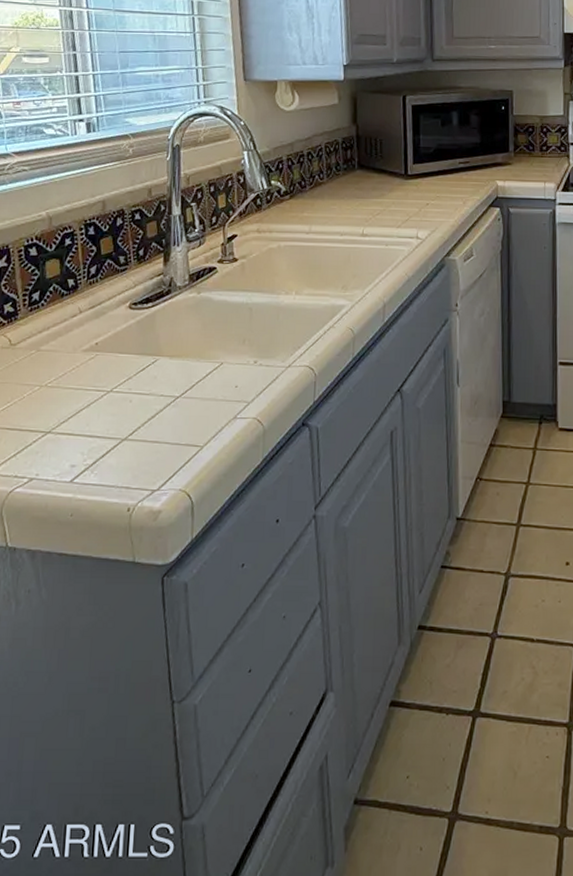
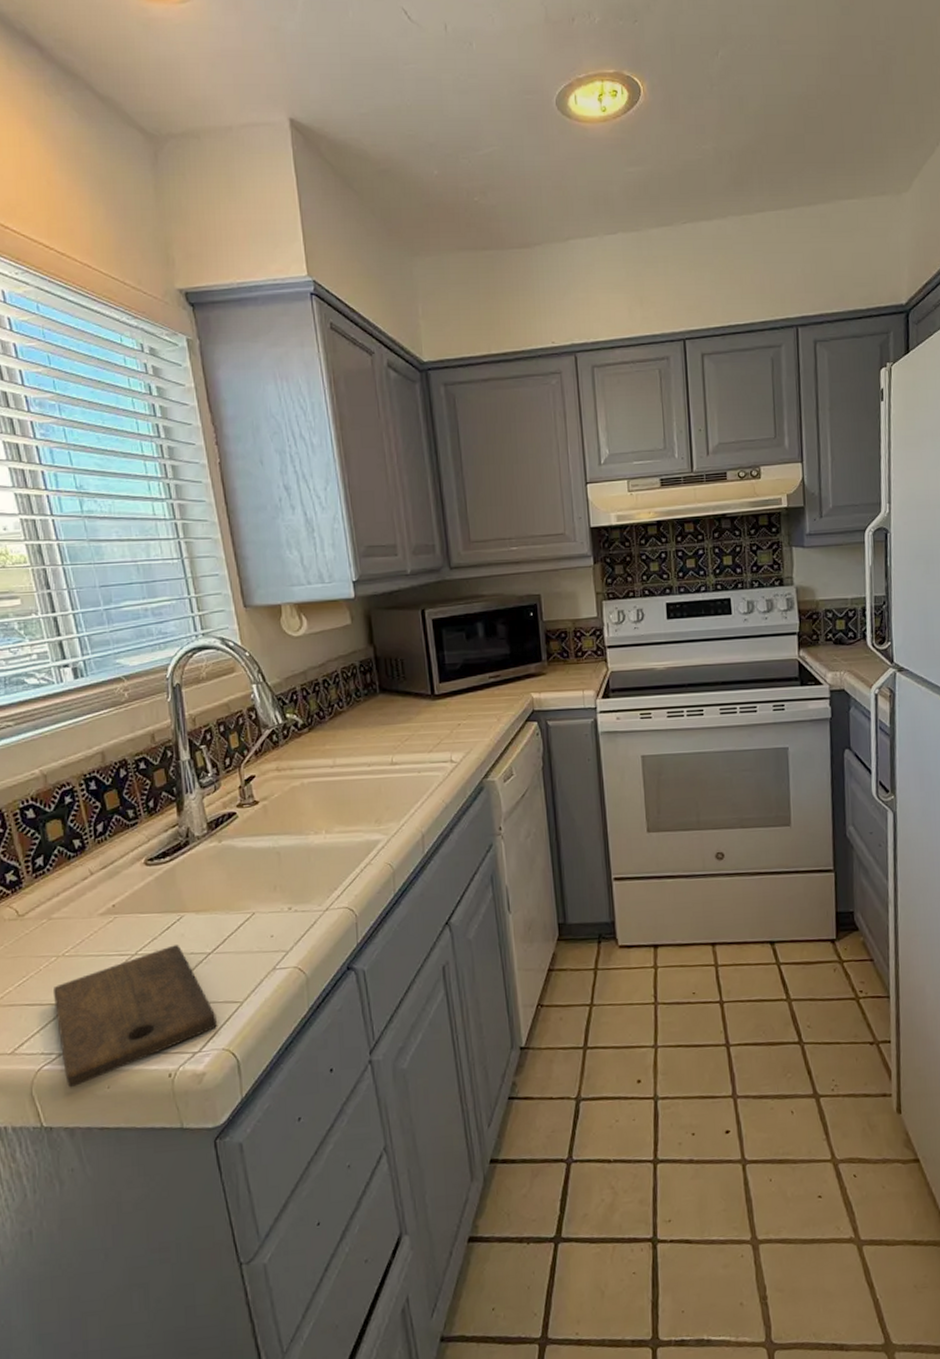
cutting board: none [32,386,177,512] -> present [54,945,217,1088]

